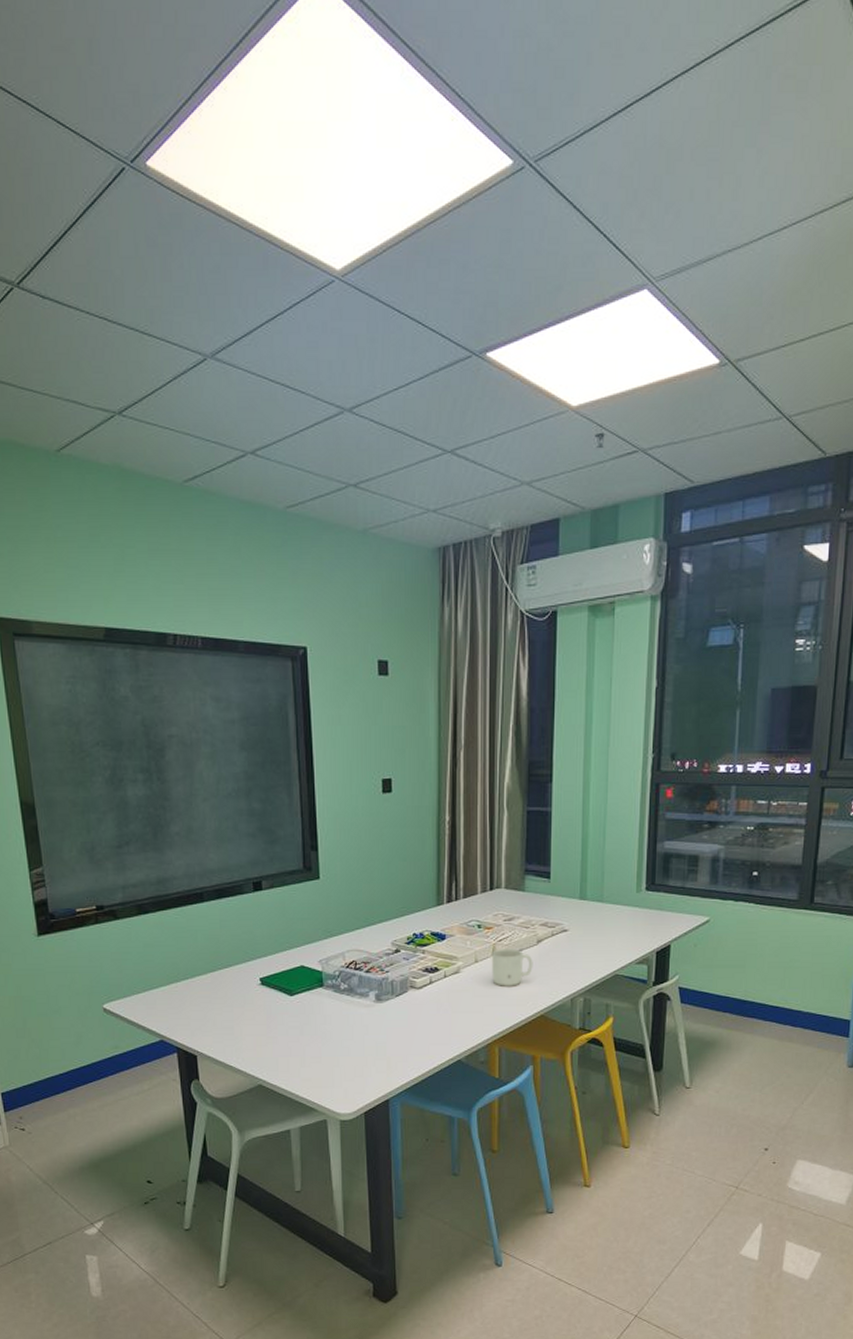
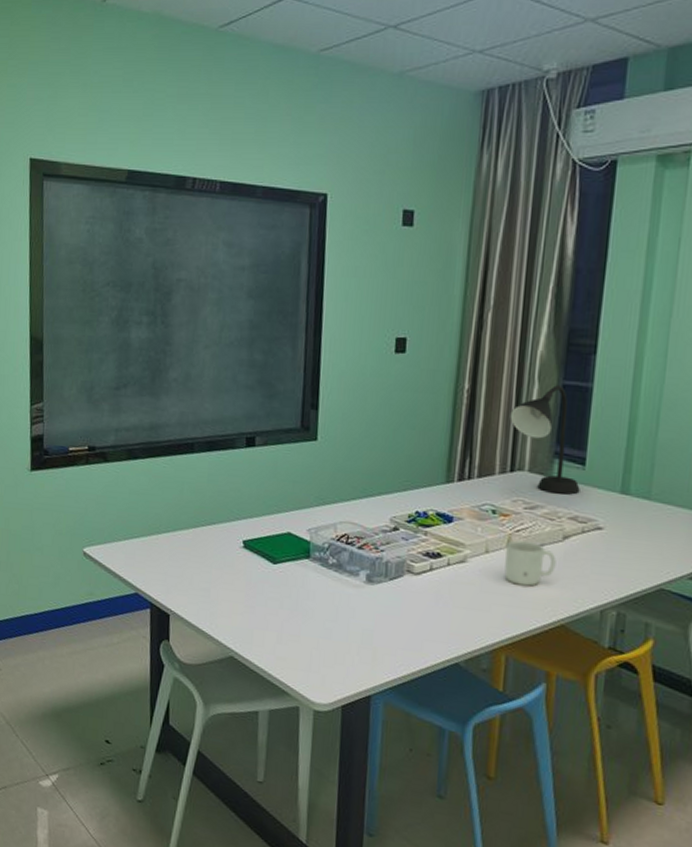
desk lamp: none [486,812,548,905] -> present [510,385,580,495]

